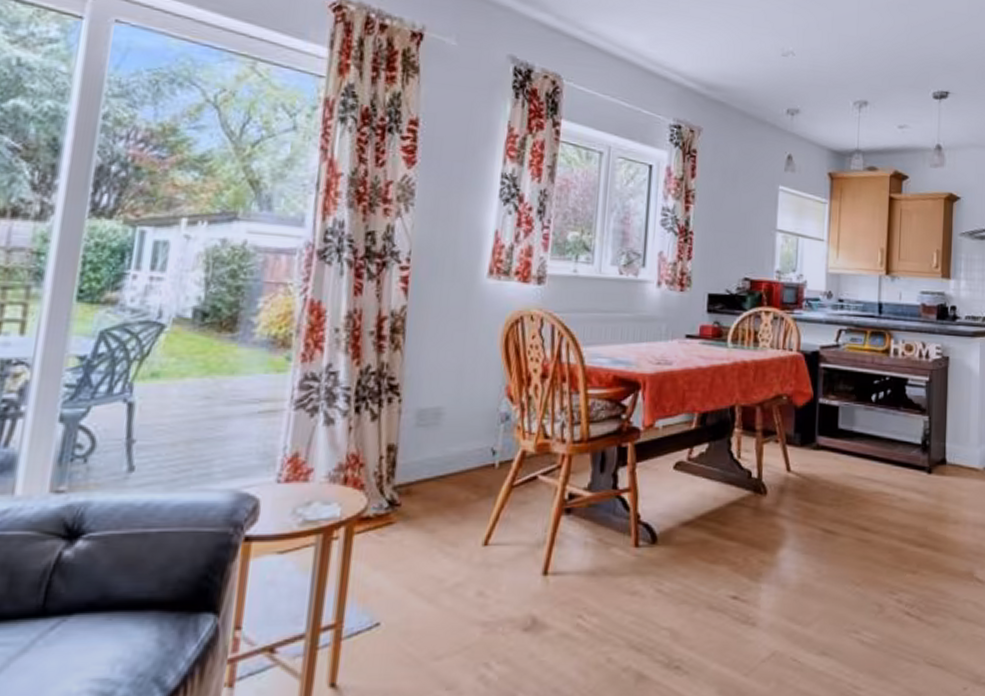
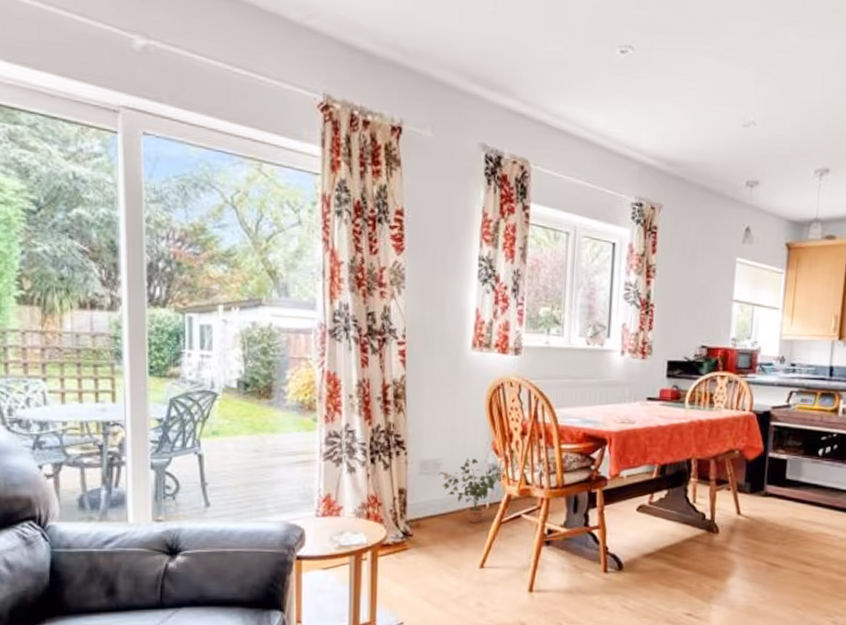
potted plant: none [438,405,519,487] -> present [438,457,504,523]

